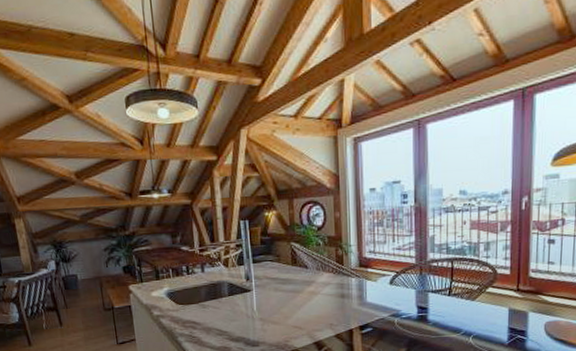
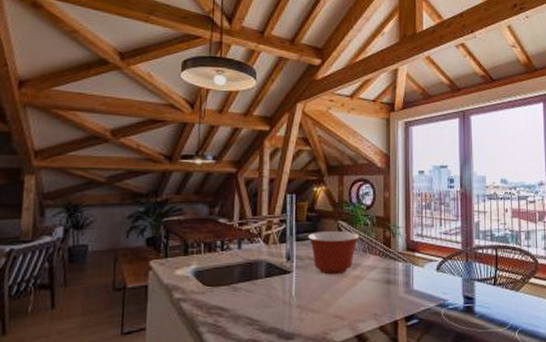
mixing bowl: none [263,252,313,292] -> present [307,231,360,275]

